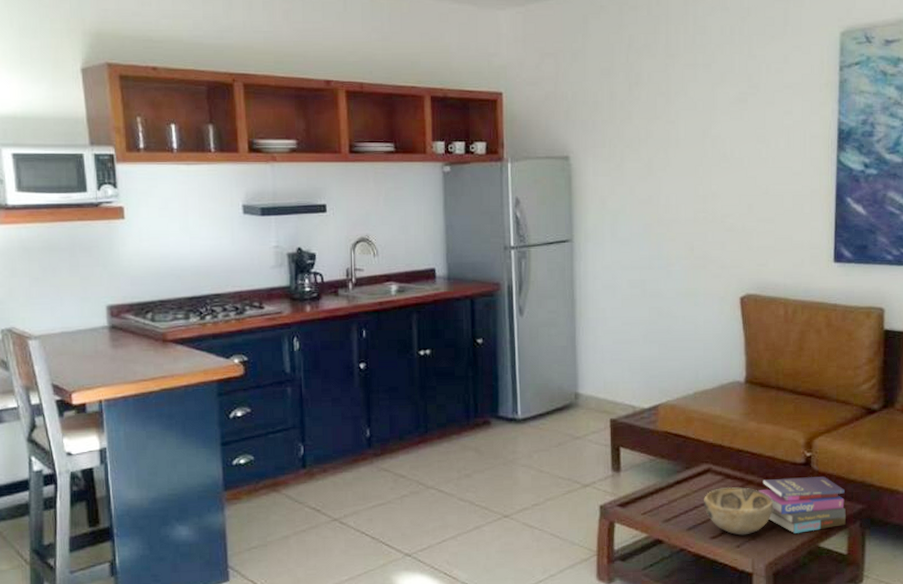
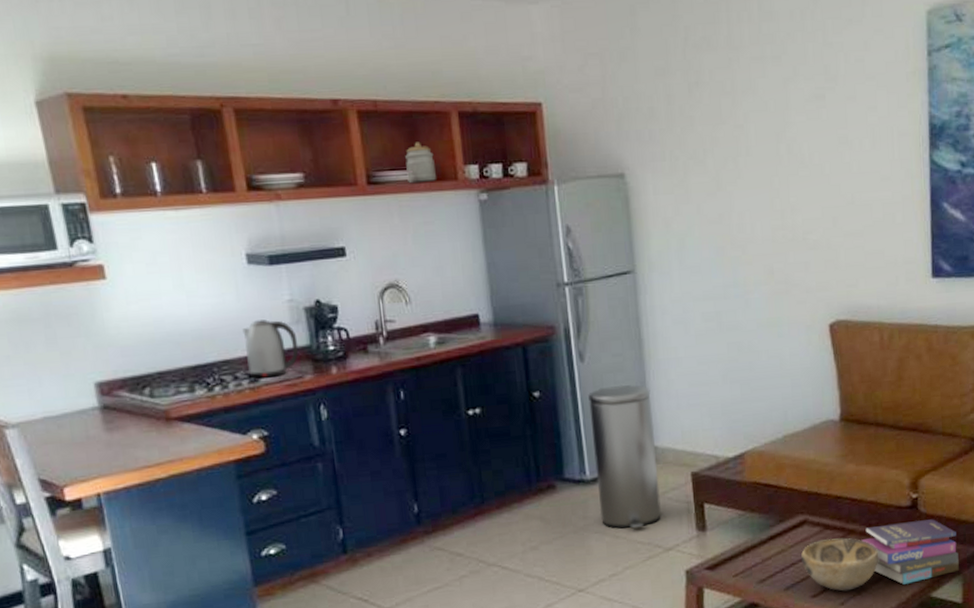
kettle: none [234,262,280,312] -> present [242,319,299,379]
jar: none [382,119,409,154] -> present [404,142,438,184]
pedal bin: none [525,338,581,465] -> present [588,385,661,529]

